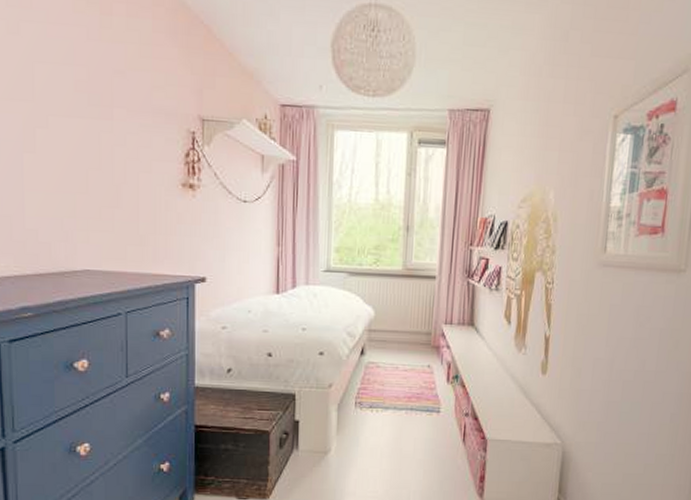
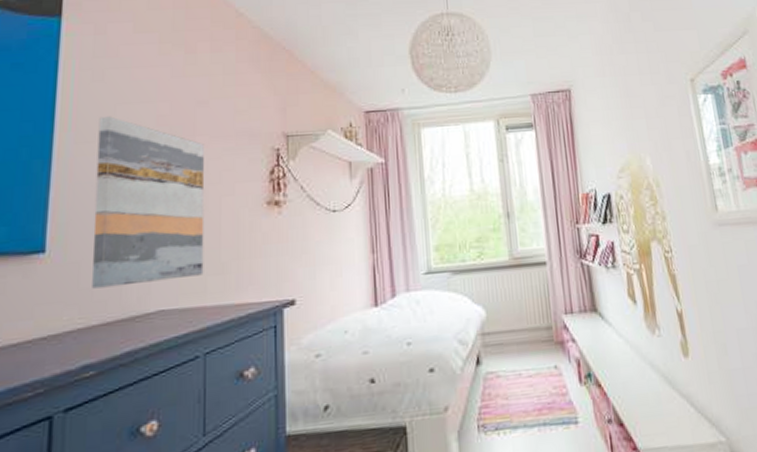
wall art: none [18,73,124,244] -> present [92,116,205,289]

